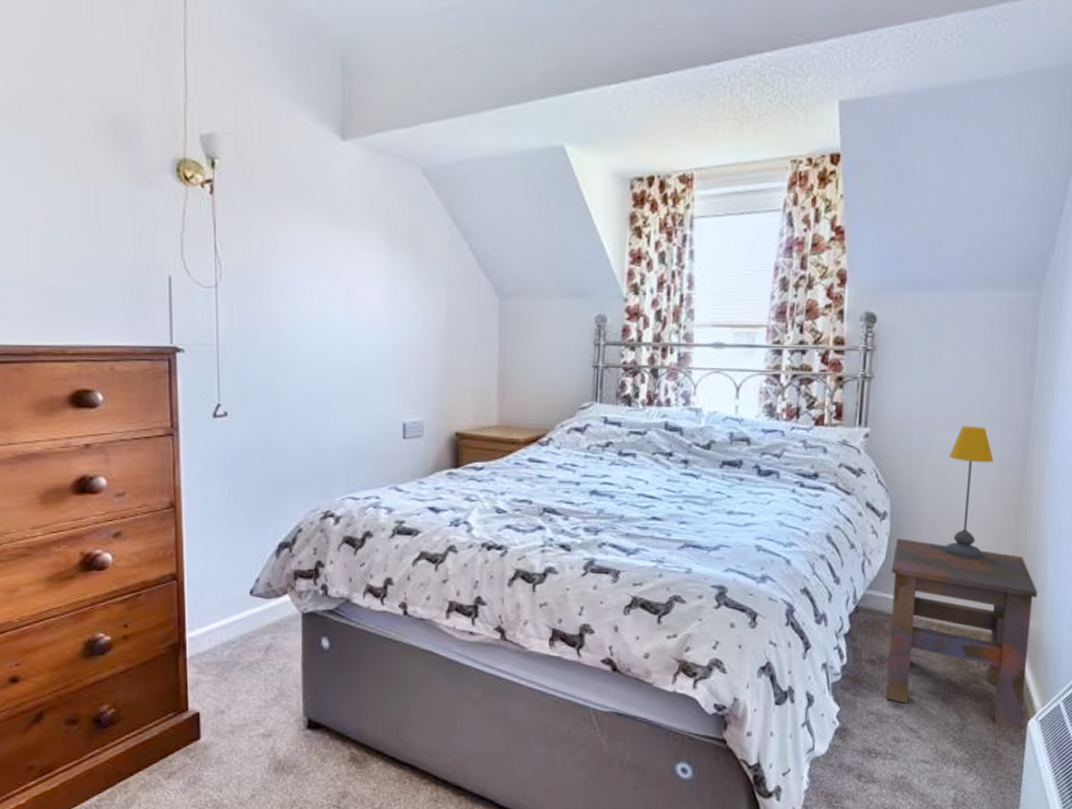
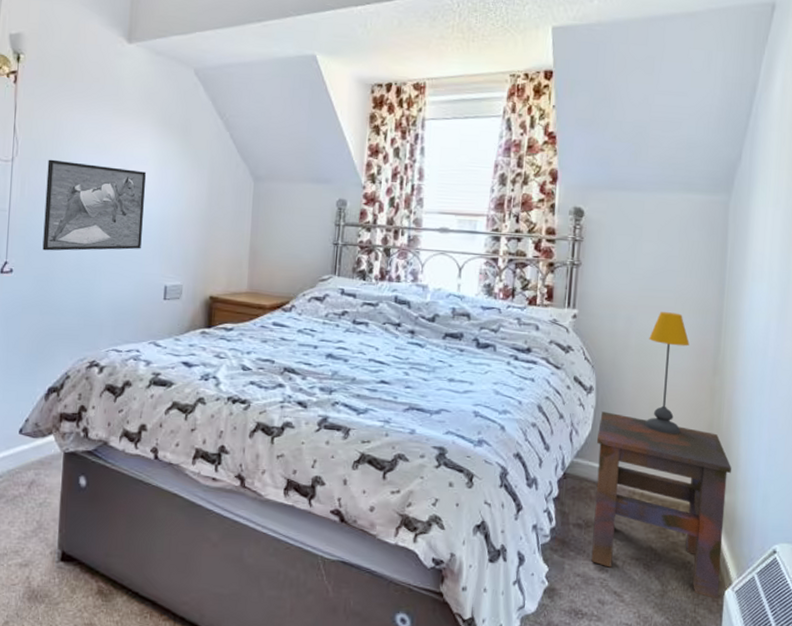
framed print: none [258,283,374,389] -> present [42,159,147,251]

